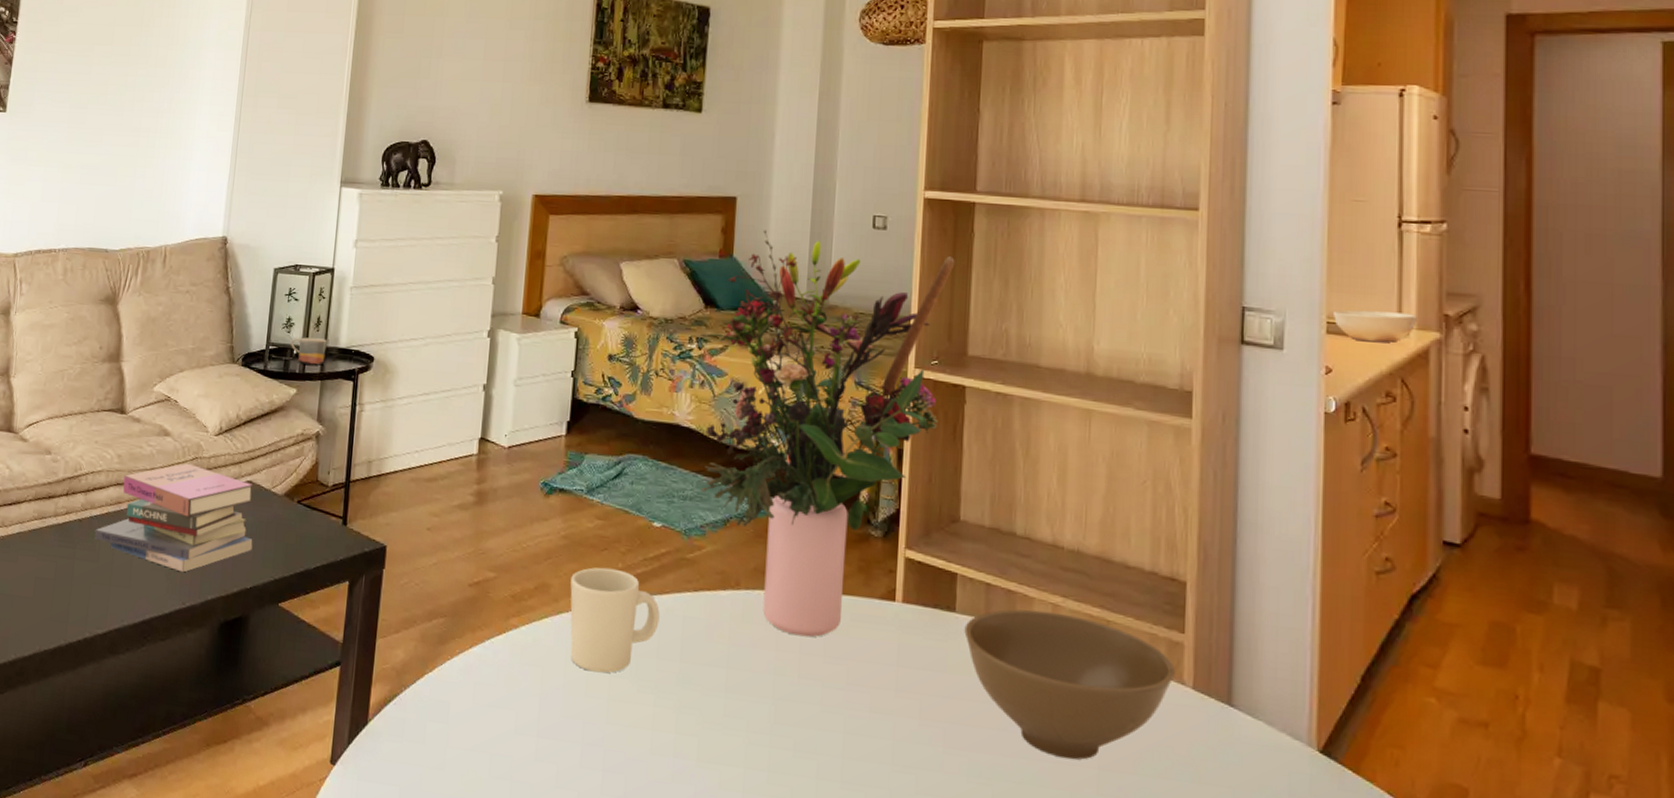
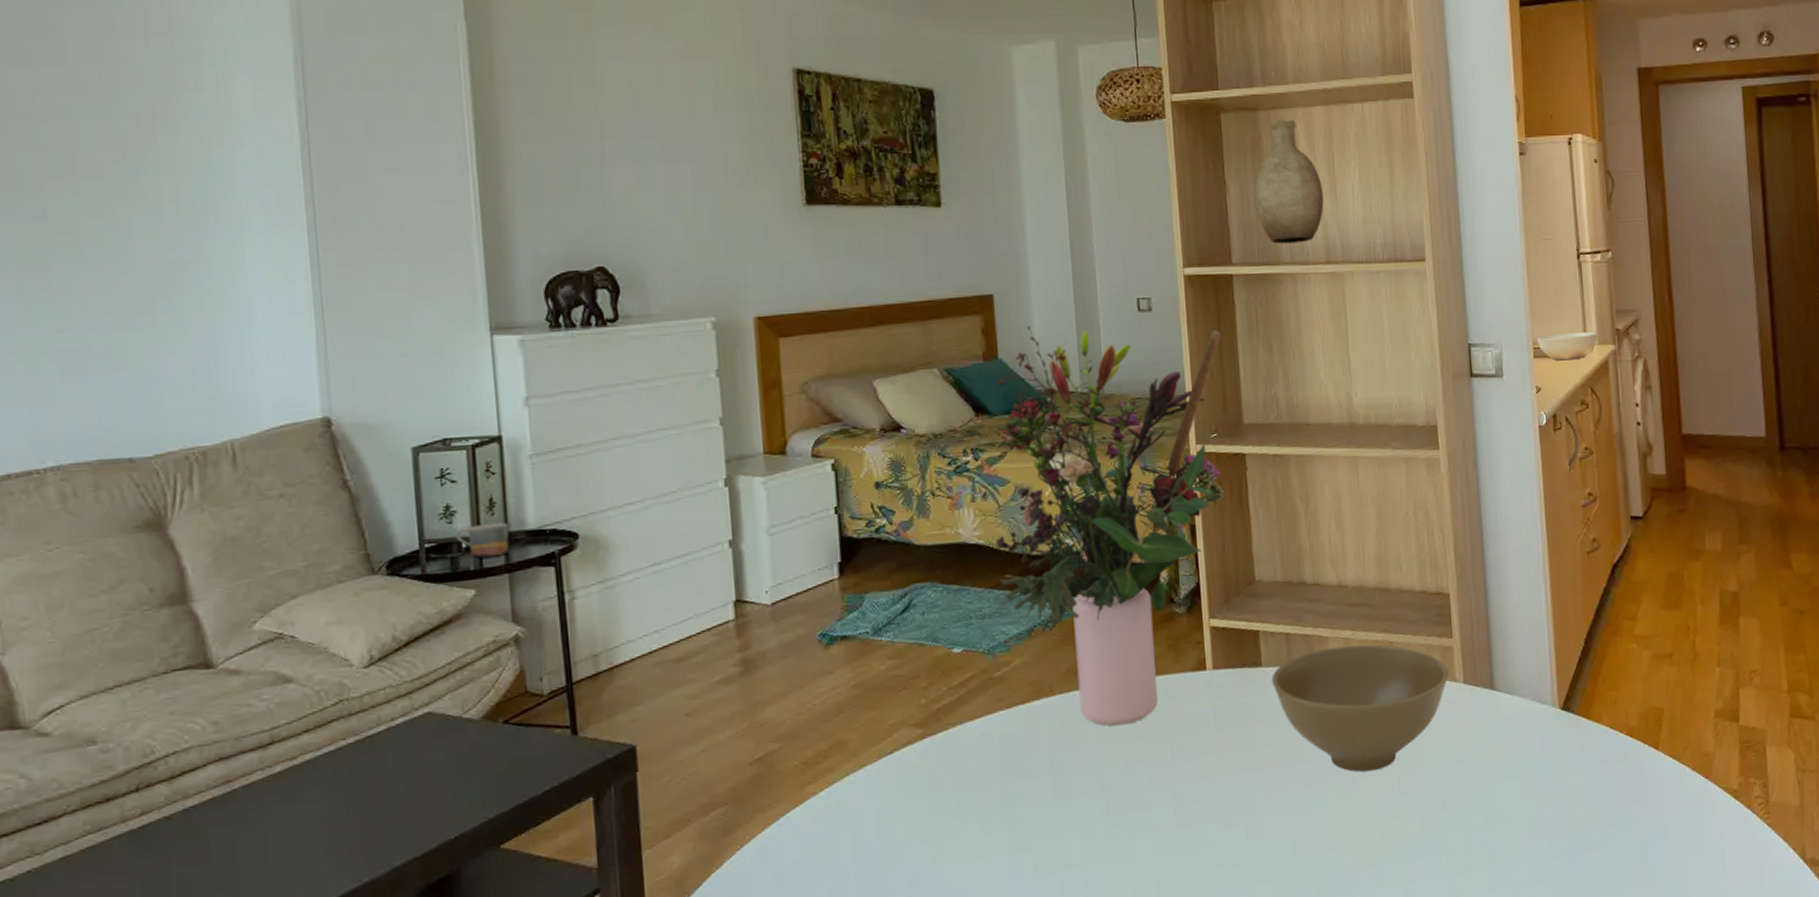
books: present [94,463,253,573] -> none [196,709,449,845]
mug: present [570,567,660,674] -> none [869,705,975,818]
decorative vase: none [1009,51,1086,178] -> present [1254,120,1324,244]

